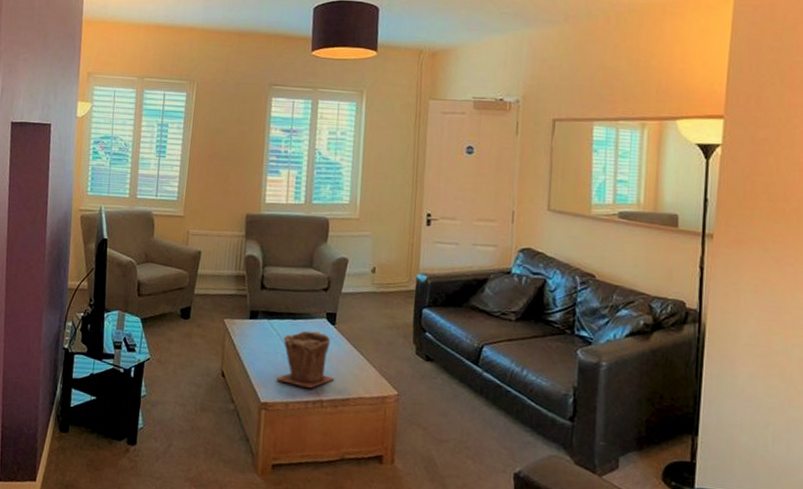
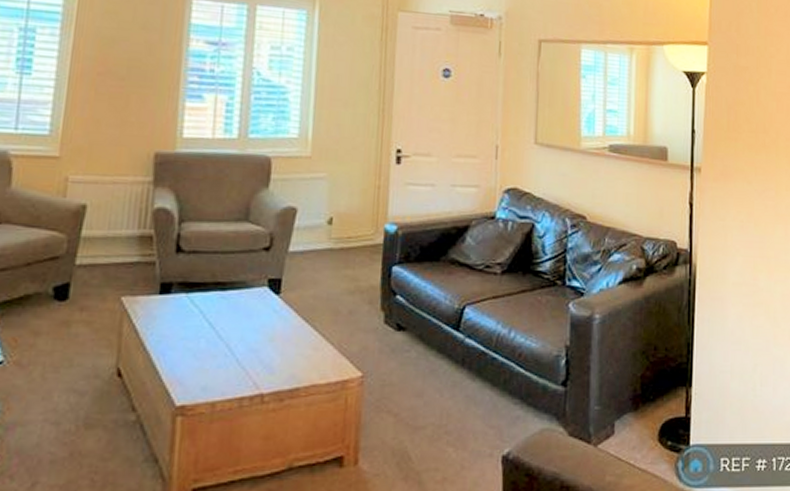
plant pot: present [276,330,334,388] -> none [198,304,278,379]

